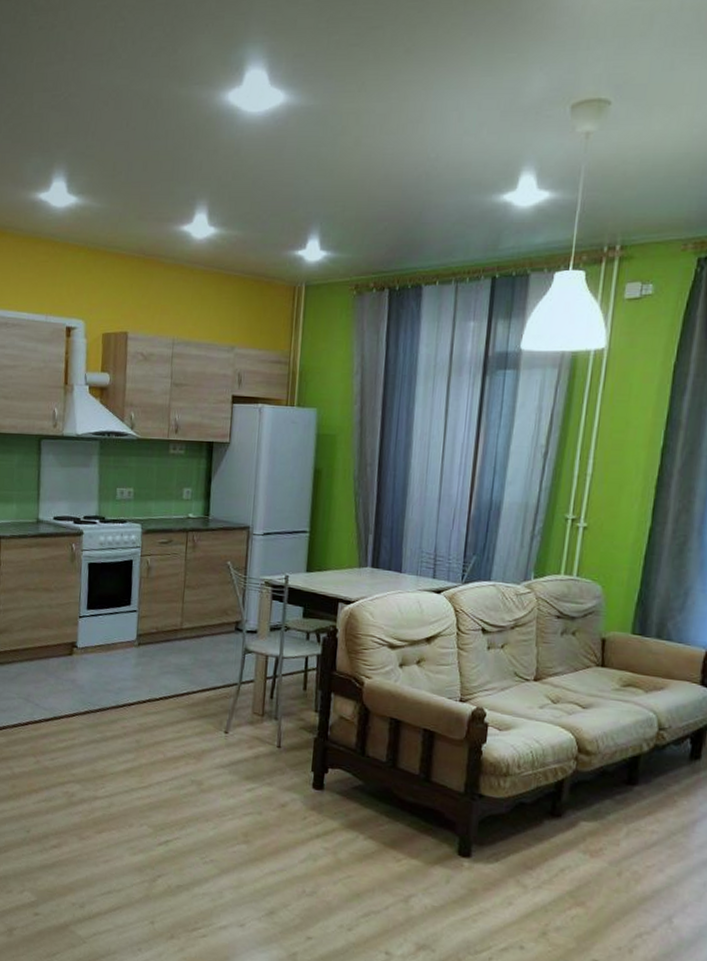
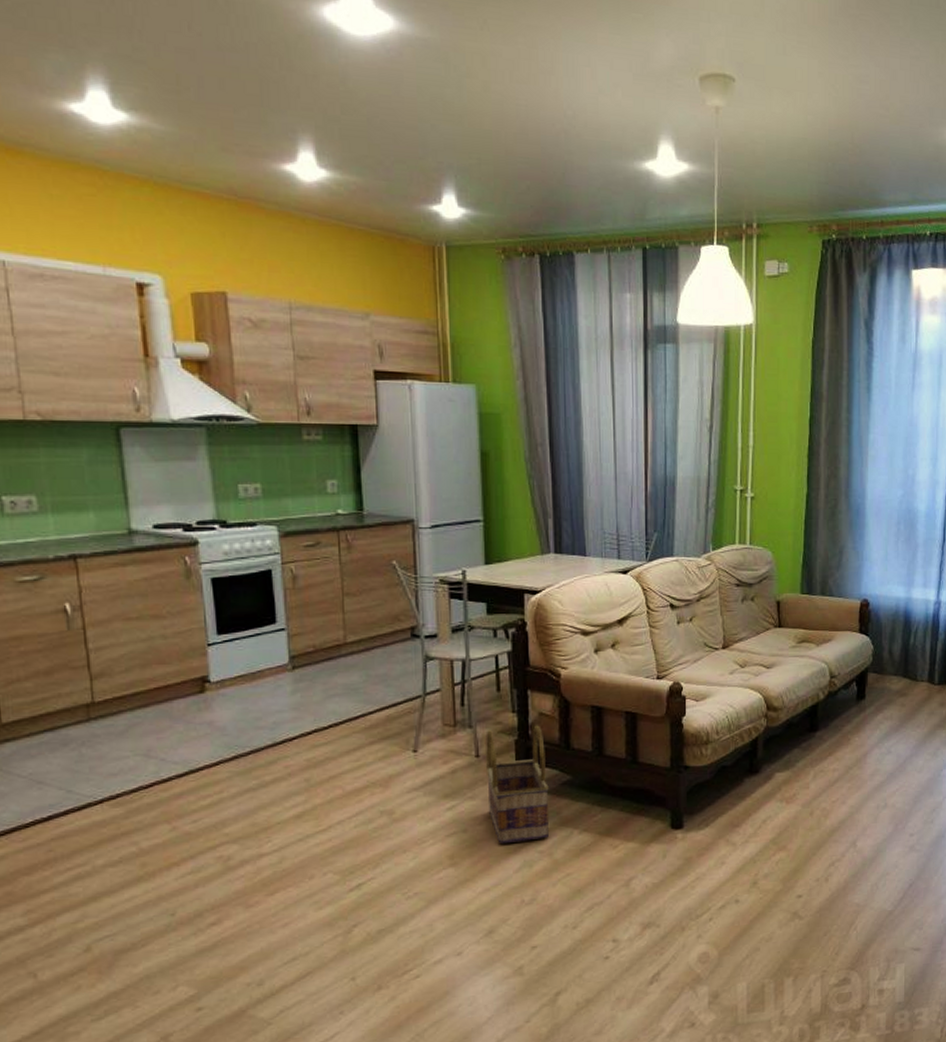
basket: none [283,724,342,837] -> present [485,725,549,845]

